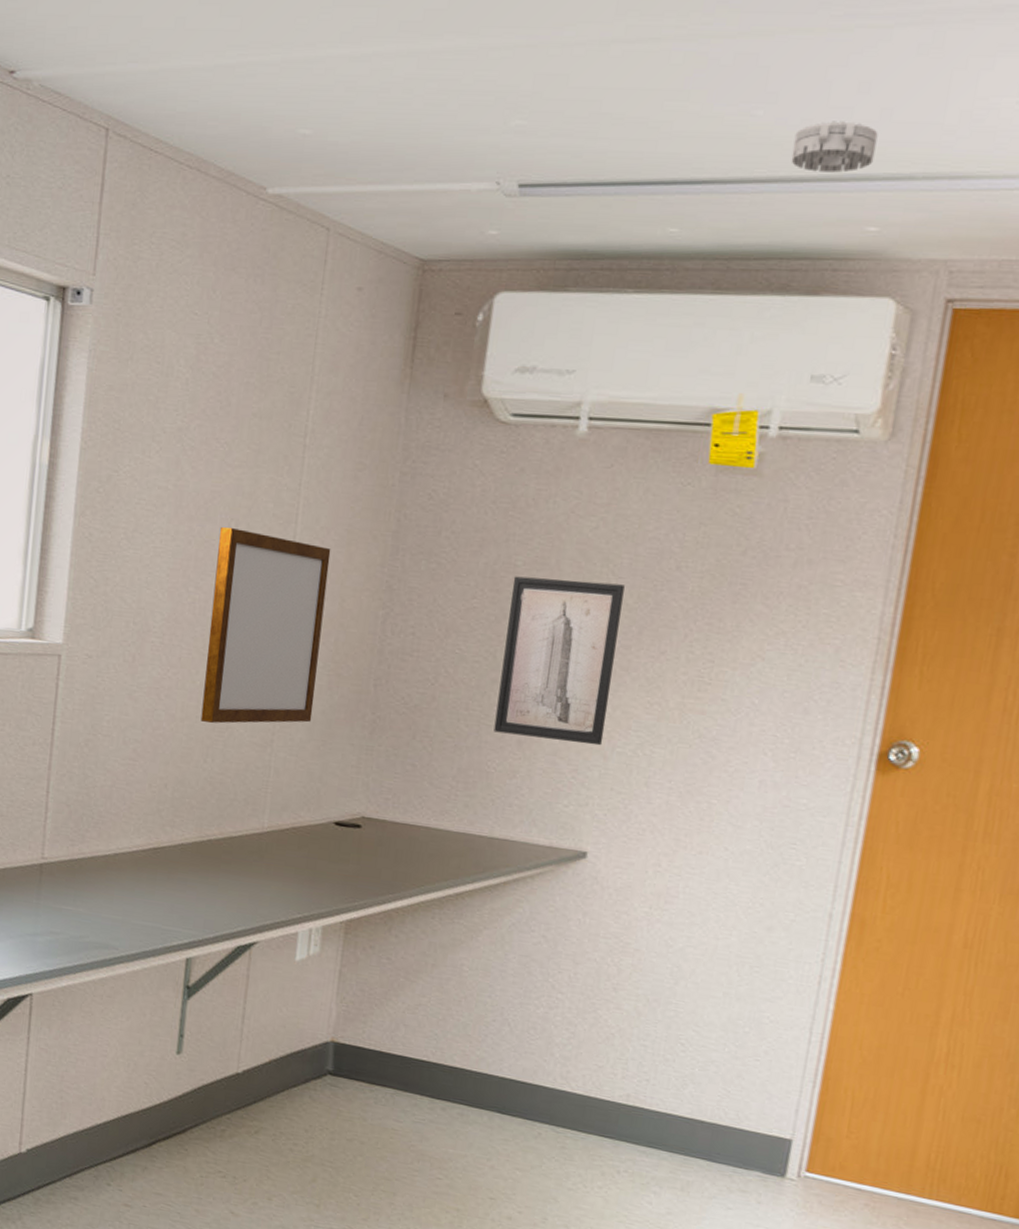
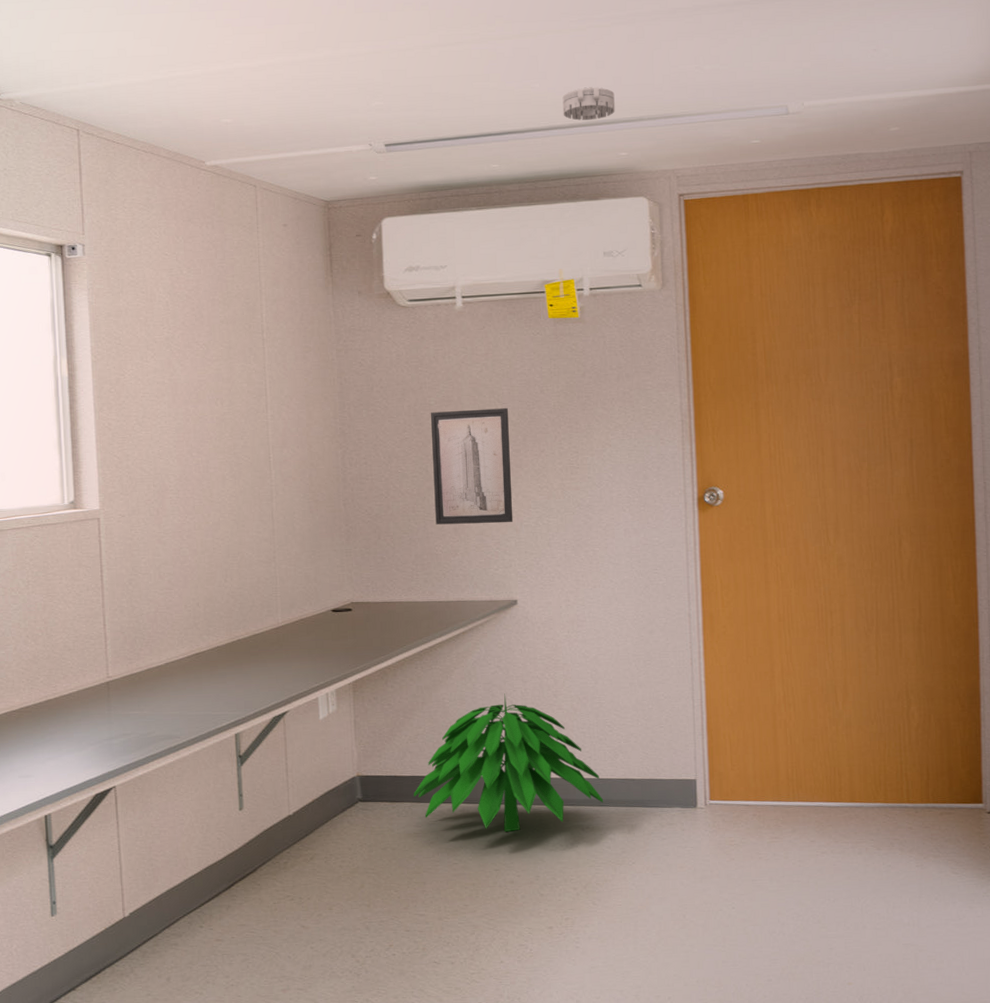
writing board: present [200,527,331,724] -> none [209,405,302,551]
indoor plant: none [399,973,656,1157] -> present [413,693,604,832]

